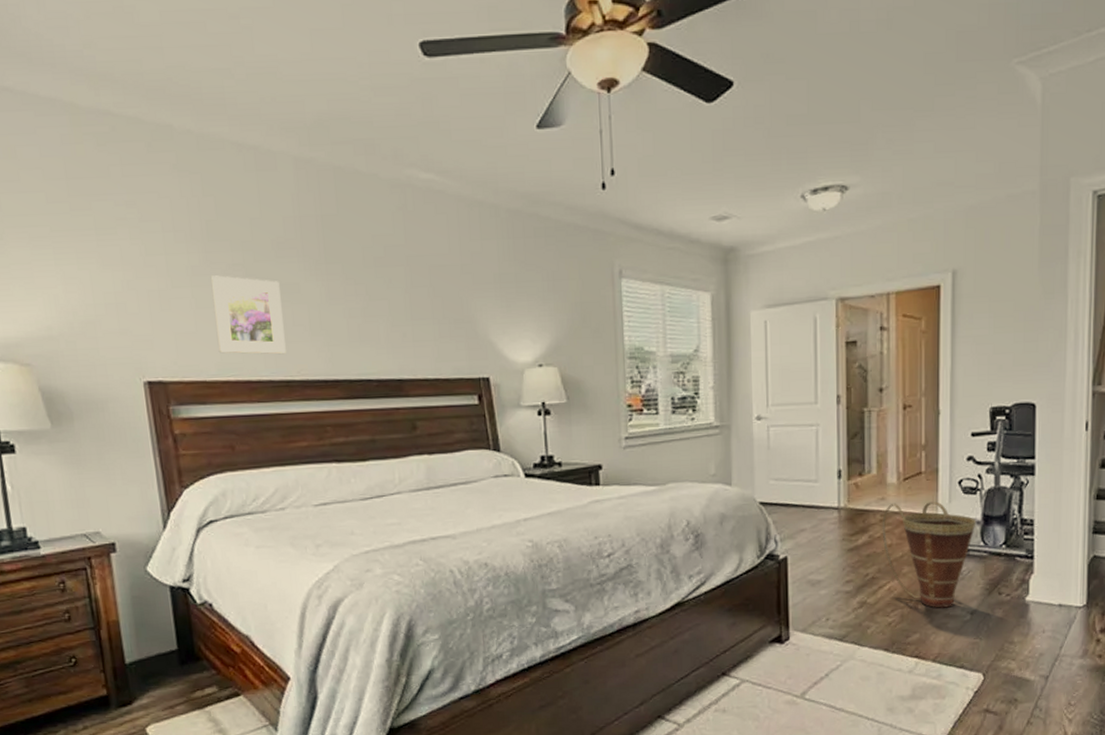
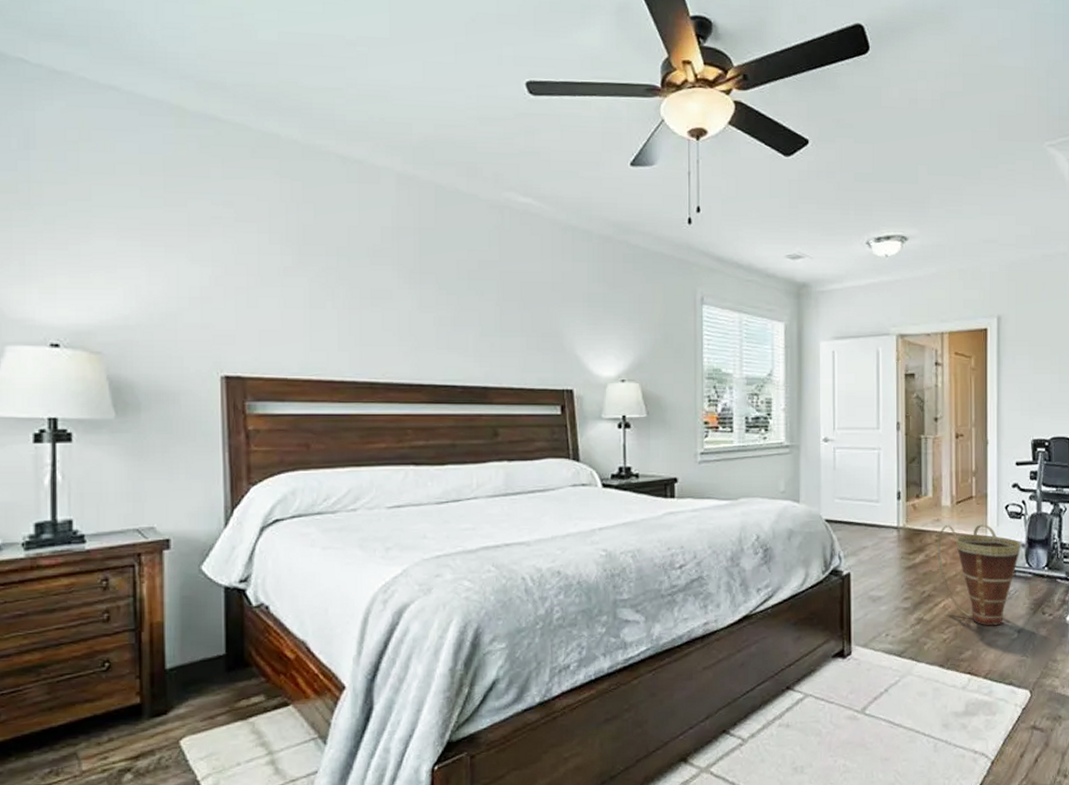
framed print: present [210,275,286,355] -> none [302,277,372,357]

